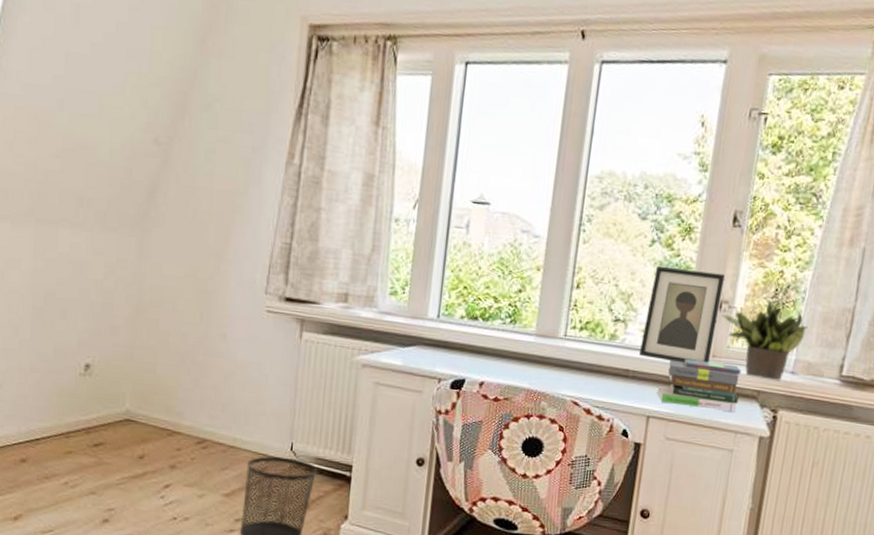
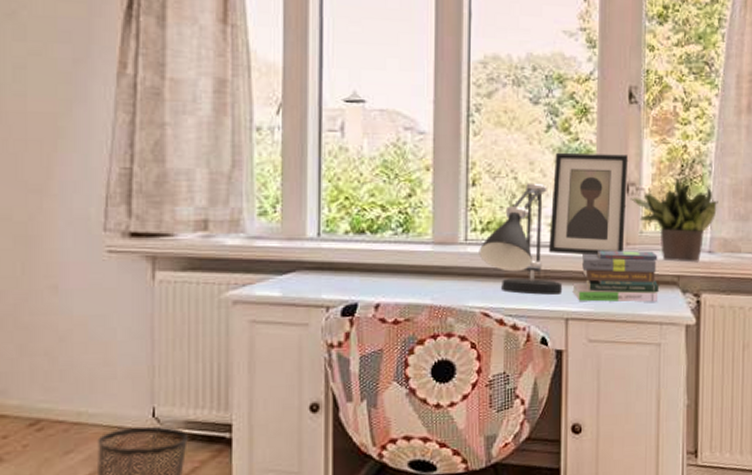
desk lamp: none [575,290,648,395] -> present [479,183,563,296]

